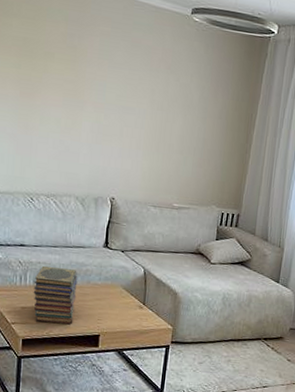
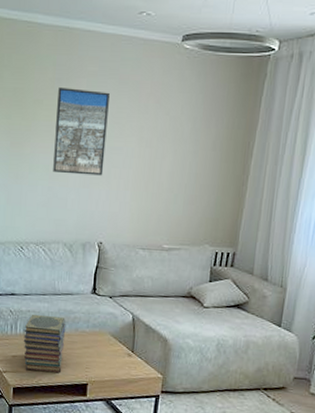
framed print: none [65,43,122,134] -> present [53,87,110,176]

